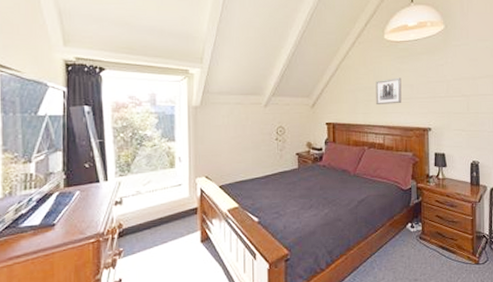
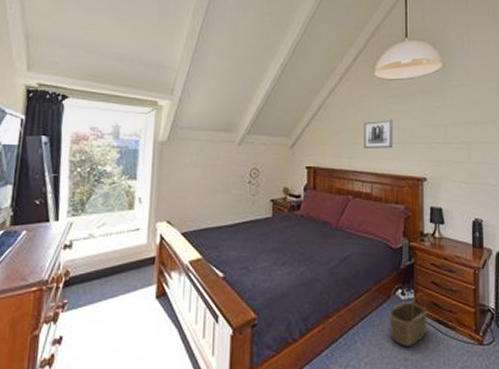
wicker basket: none [401,219,433,269] -> present [389,284,428,346]

